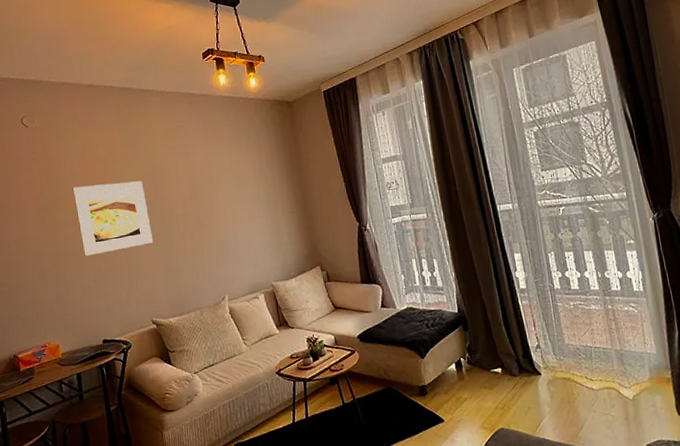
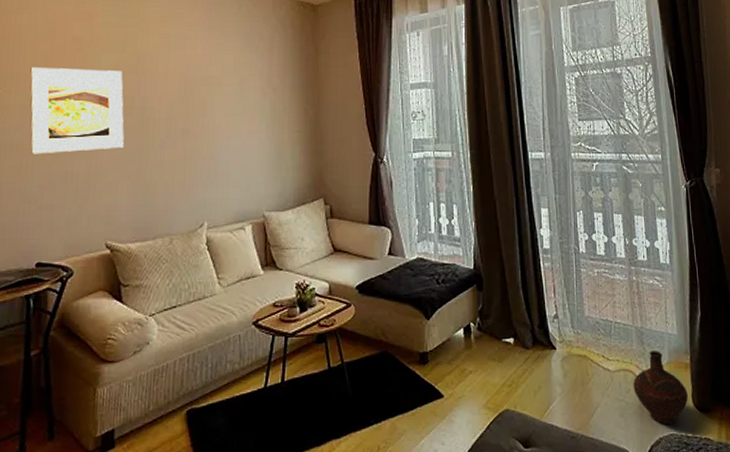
ceramic jug: none [617,369,672,433] -> present [633,351,688,425]

